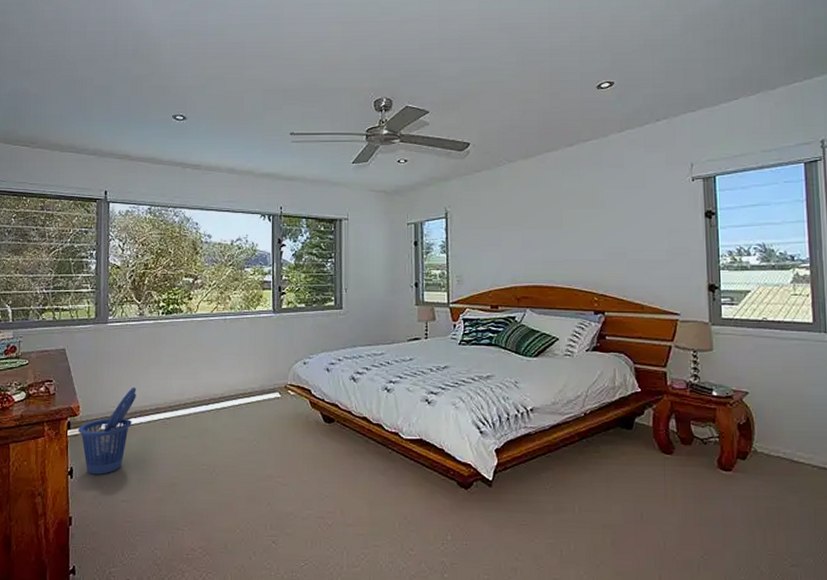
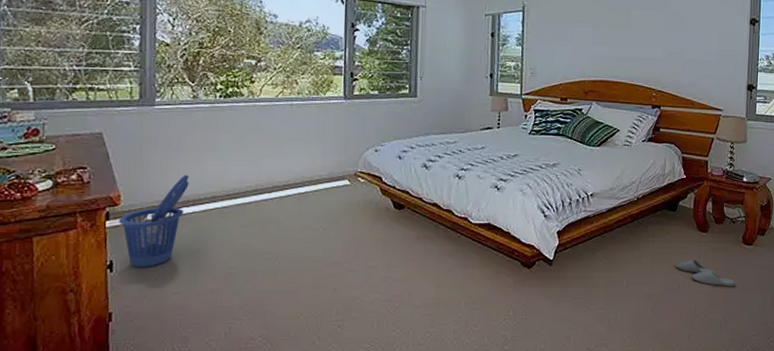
slippers: none [636,486,713,520] -> present [675,260,735,287]

